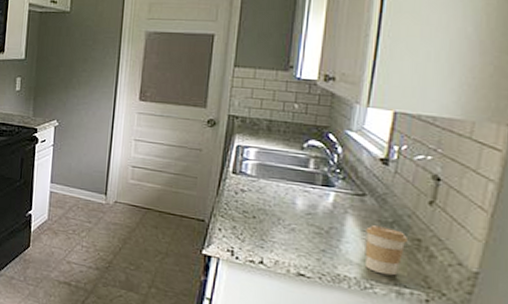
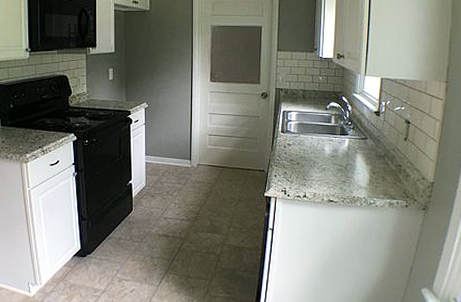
coffee cup: present [364,225,407,276] -> none [369,159,393,193]

